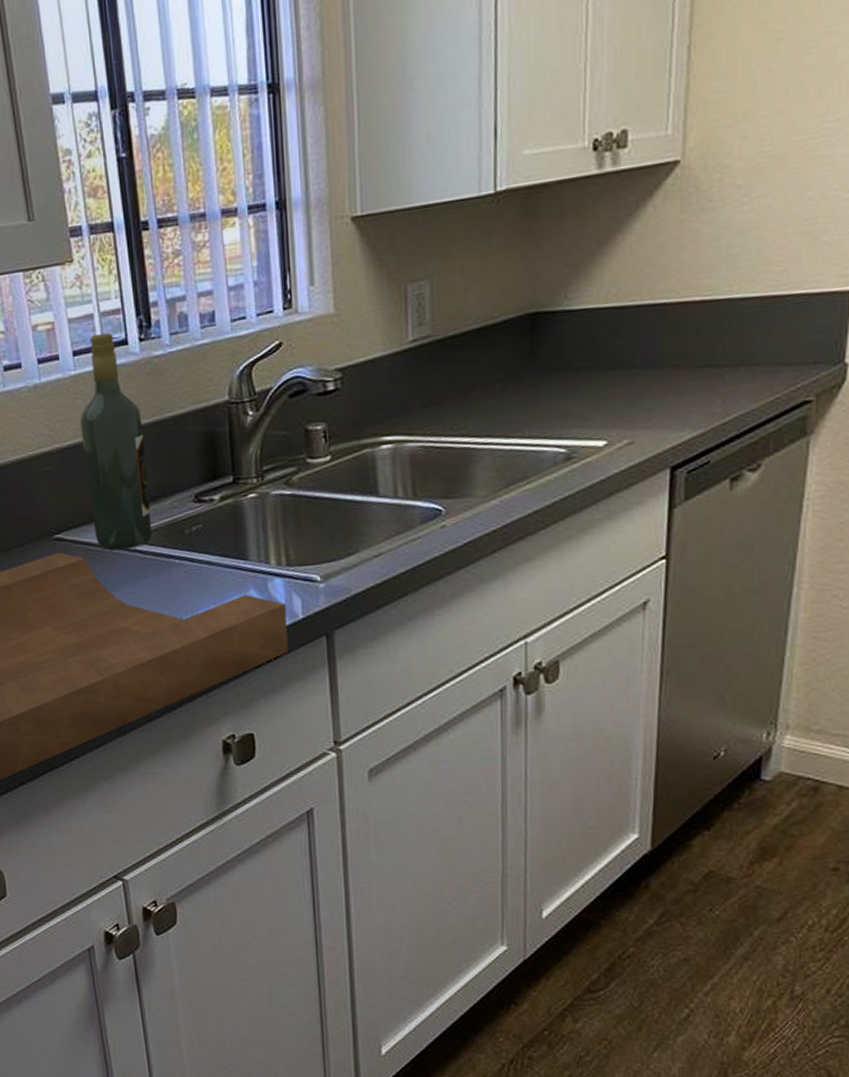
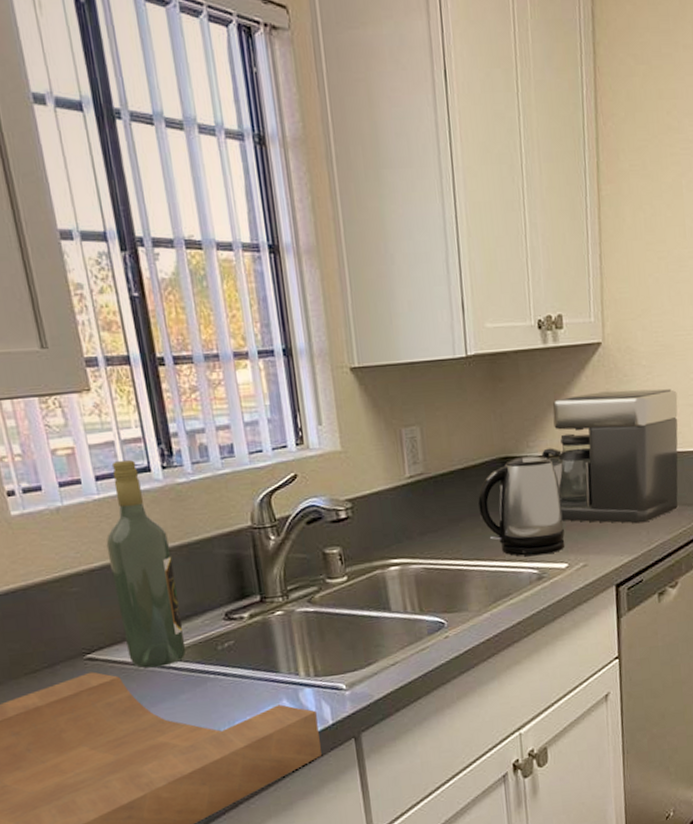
kettle: none [496,309,613,433] -> present [478,455,565,557]
coffee maker: none [583,213,785,390] -> present [541,388,679,524]

